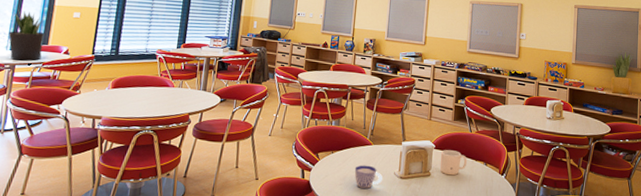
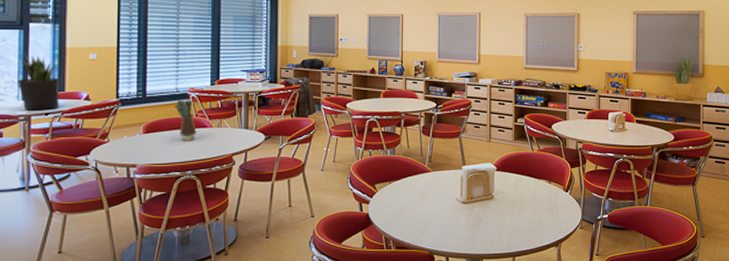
vase: none [142,59,160,99] -> present [175,99,197,141]
cup: present [354,165,383,189] -> none [415,193,445,218]
mug: present [440,150,467,176] -> none [502,171,530,197]

